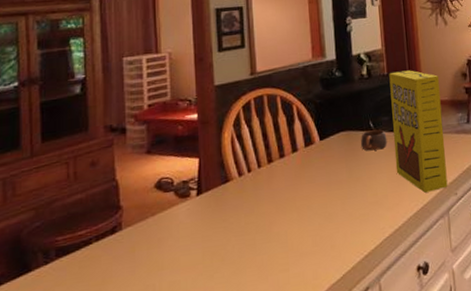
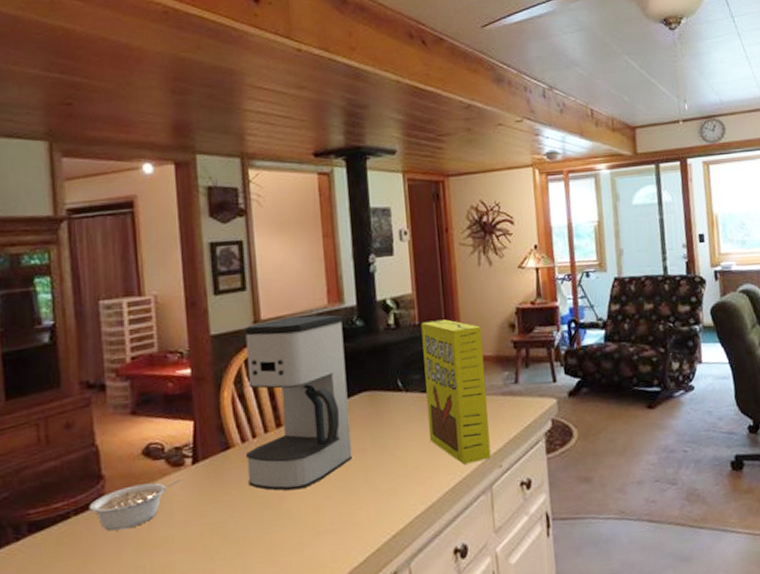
legume: none [108,209,187,255] -> present [89,479,181,531]
coffee maker: none [241,67,332,218] -> present [245,315,353,491]
cup: present [361,129,388,151] -> none [387,389,419,415]

